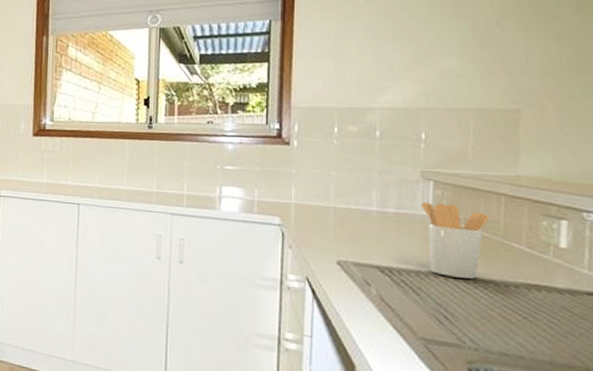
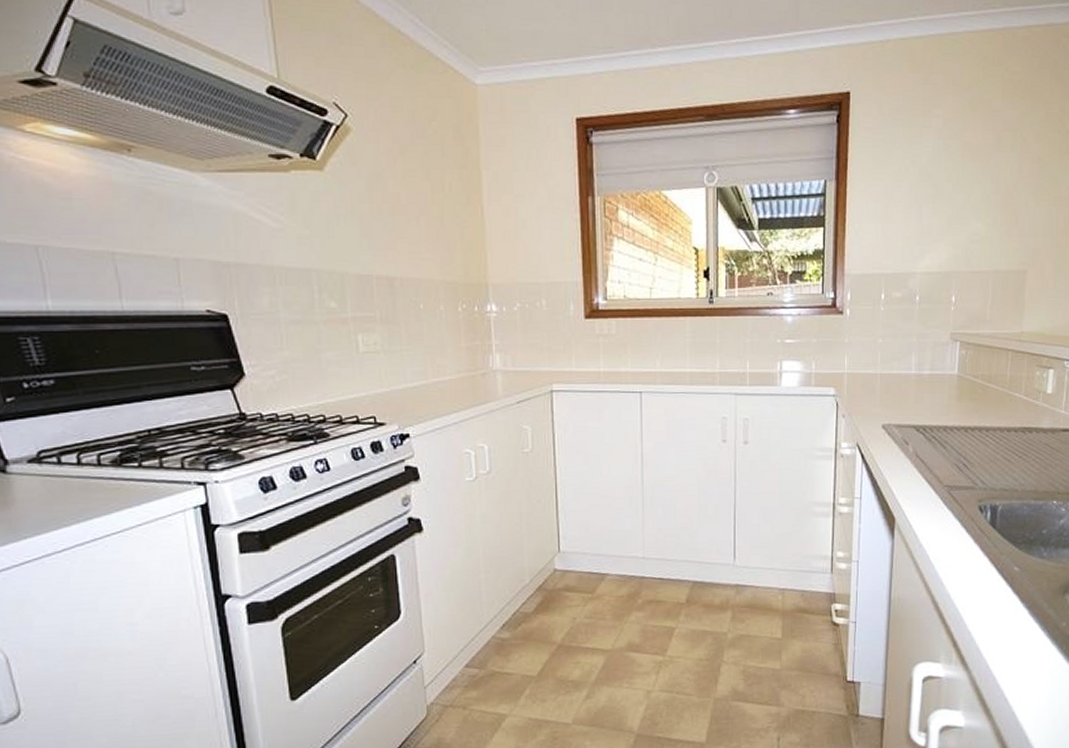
utensil holder: present [420,201,490,279] -> none [949,361,1000,429]

